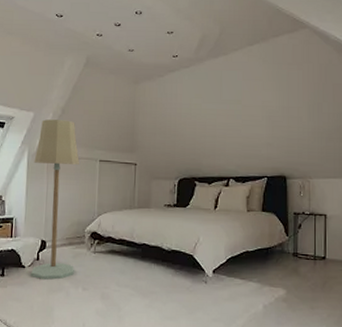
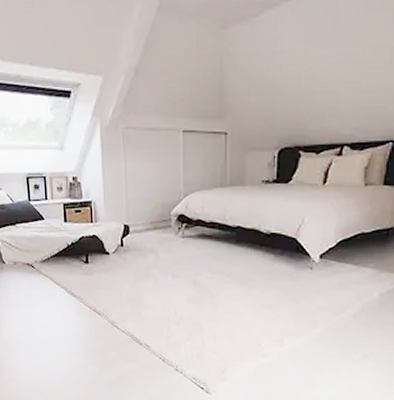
floor lamp: present [31,119,79,280] -> none [108,83,162,267]

